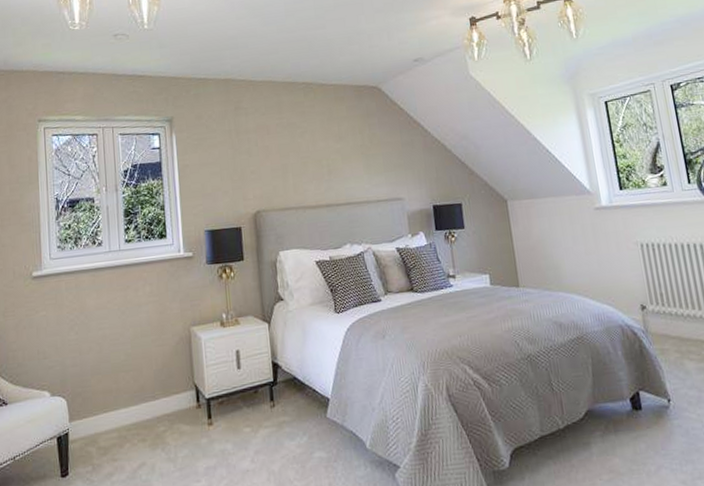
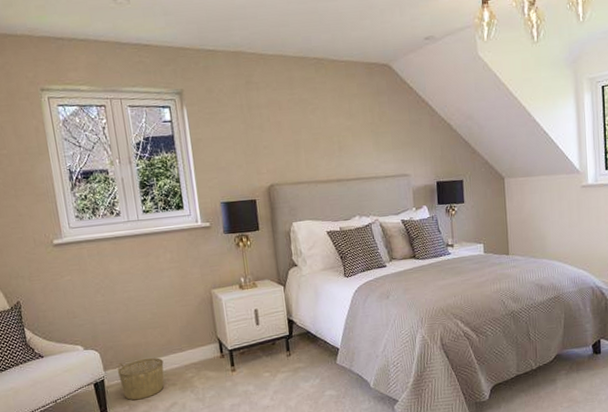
basket: none [83,407,134,460] -> present [117,358,164,401]

